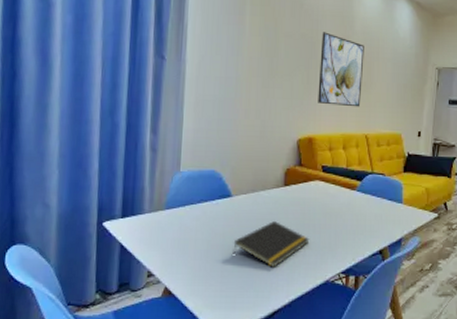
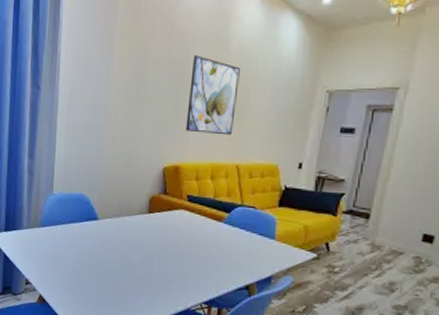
notepad: present [233,221,310,267] -> none [98,246,172,290]

